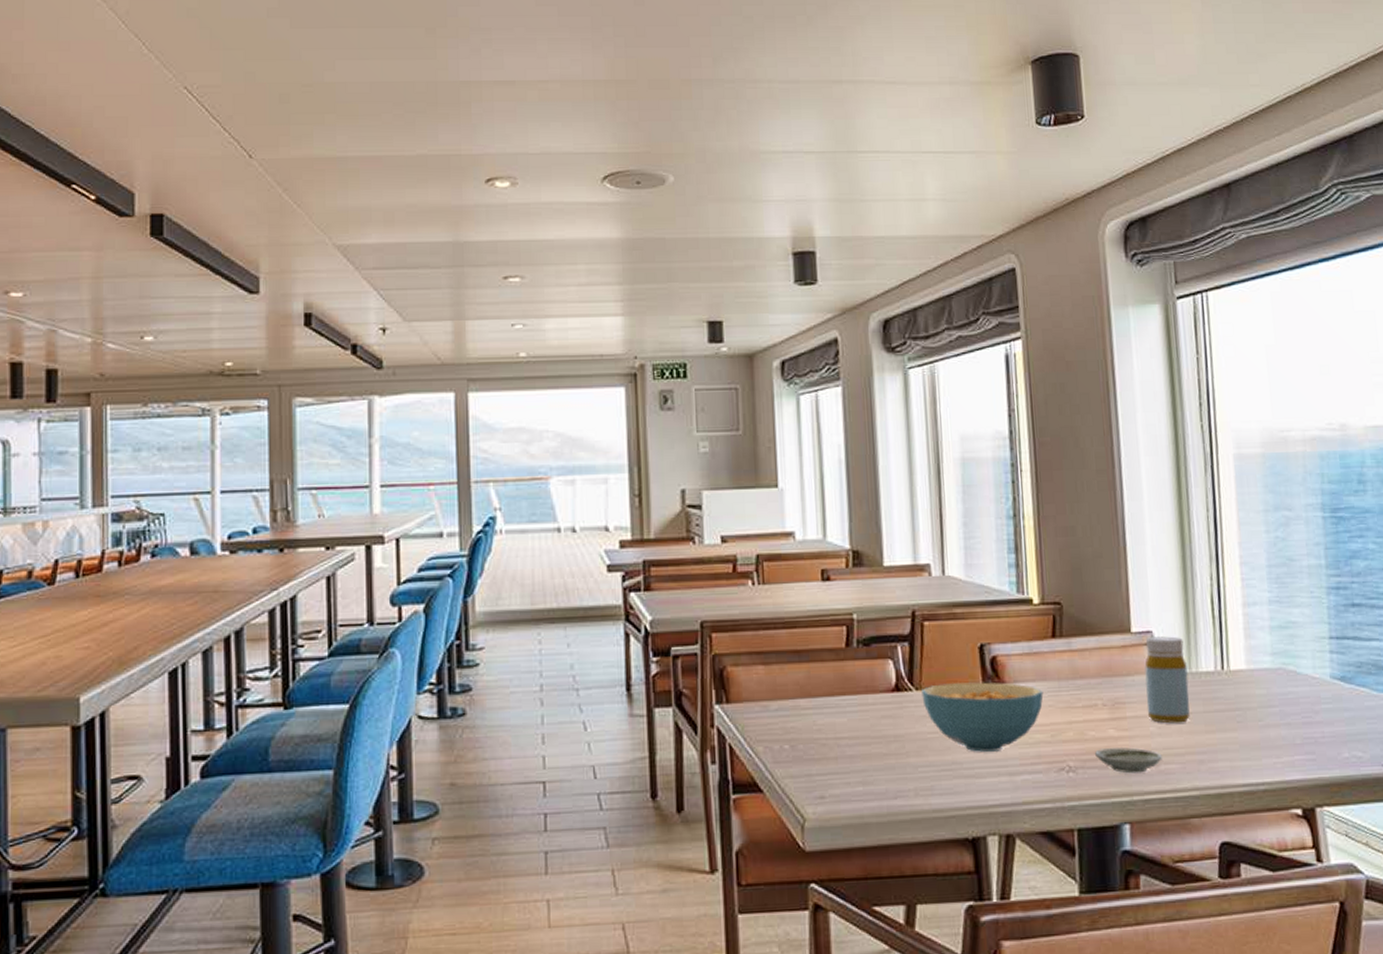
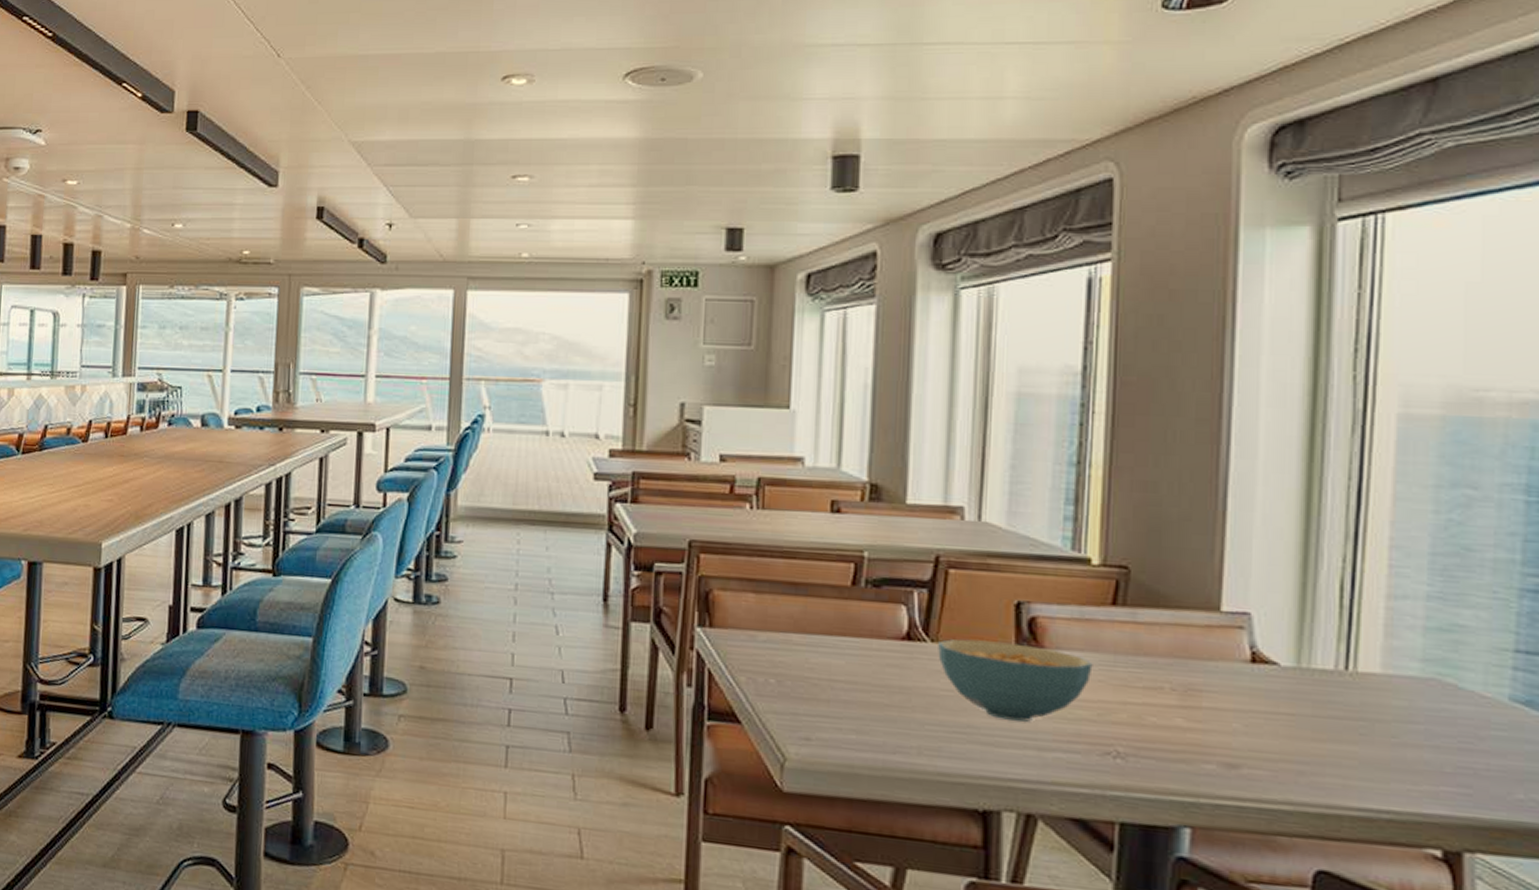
saucer: present [1095,747,1162,774] -> none [1154,738,1245,774]
bottle: present [1144,636,1190,724] -> none [1231,619,1295,725]

